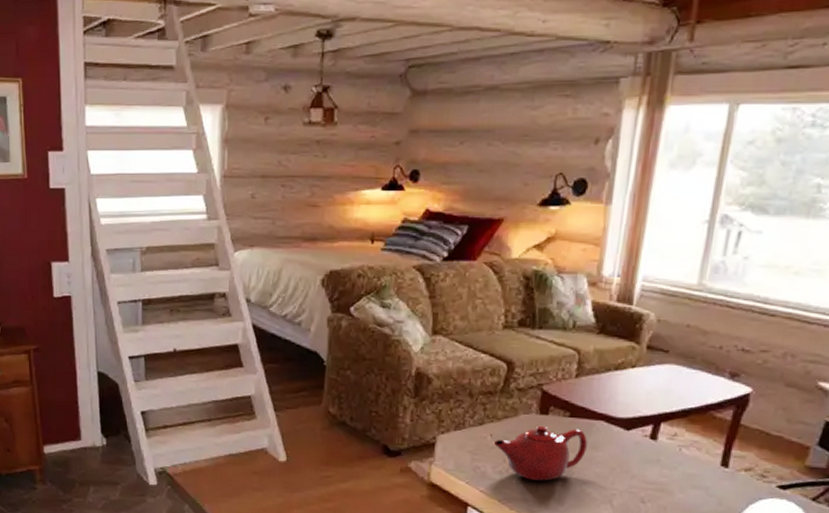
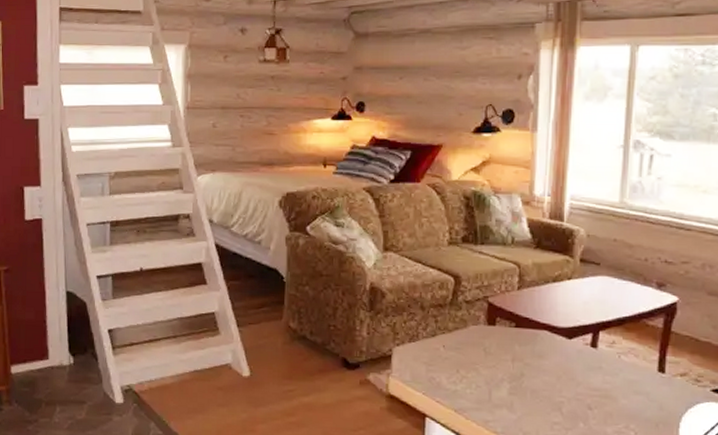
teapot: present [493,425,588,481] -> none [446,336,533,390]

